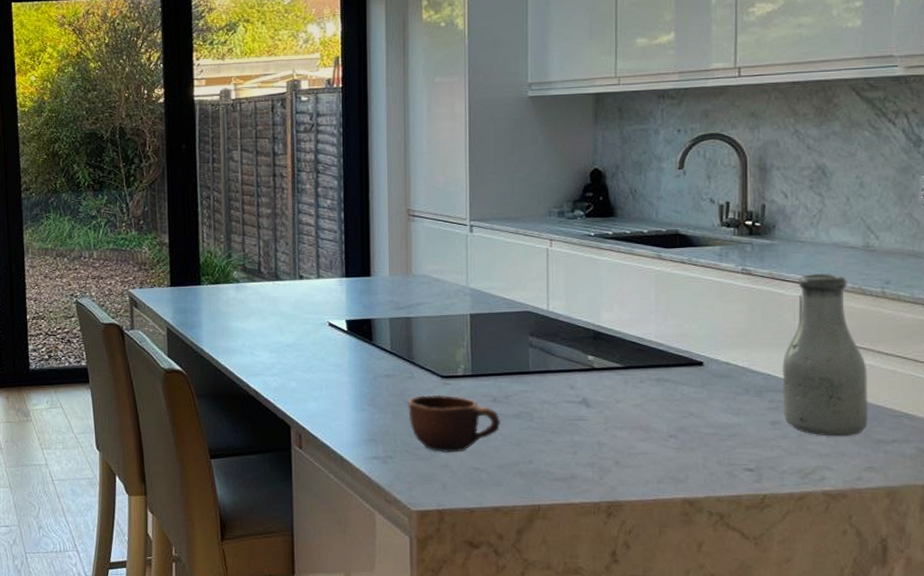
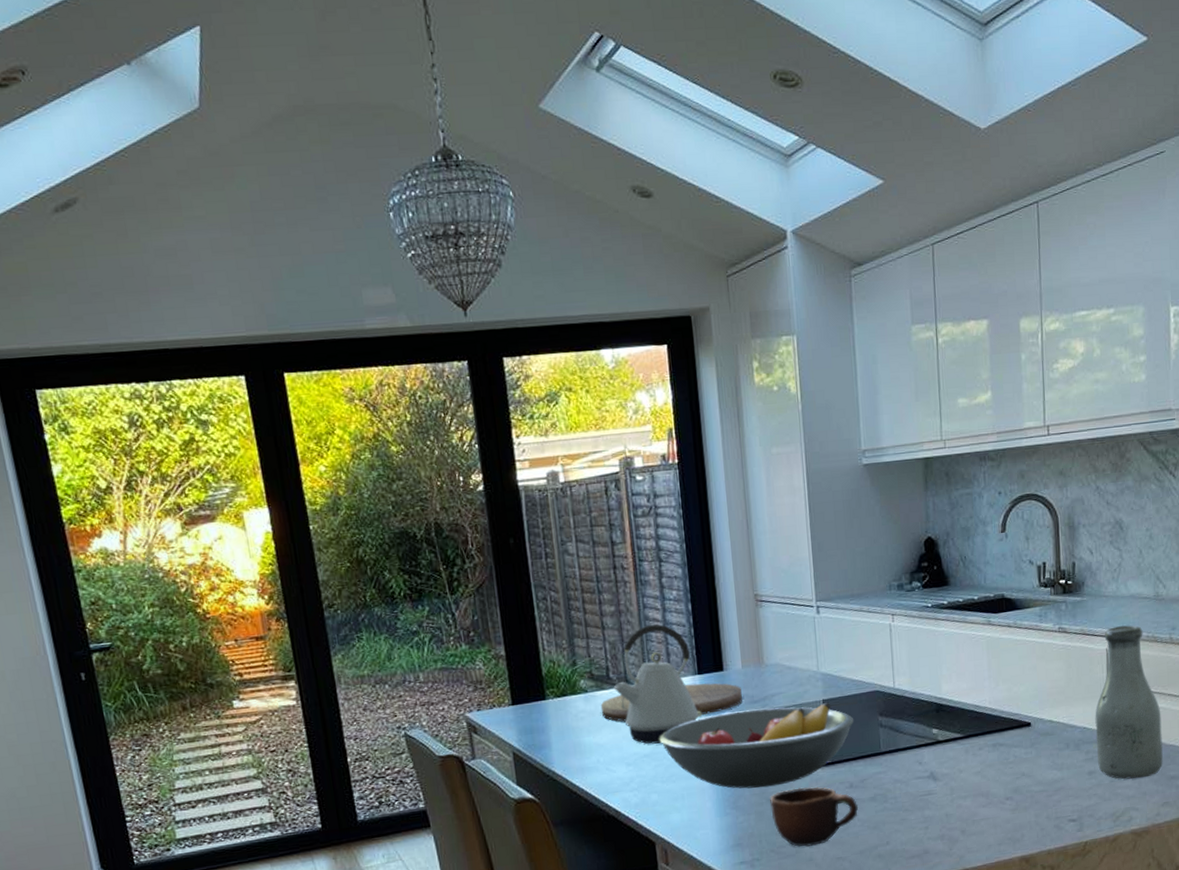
cutting board: none [250,285,387,314] -> present [600,683,742,722]
kettle: none [263,228,346,336] -> present [613,624,702,745]
fruit bowl: none [303,315,502,390] -> present [659,702,854,789]

